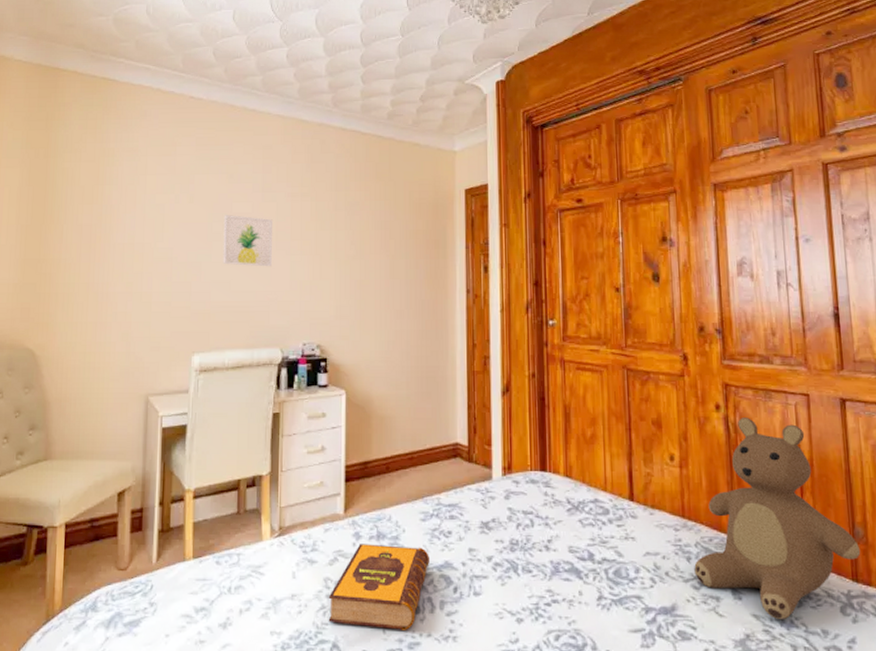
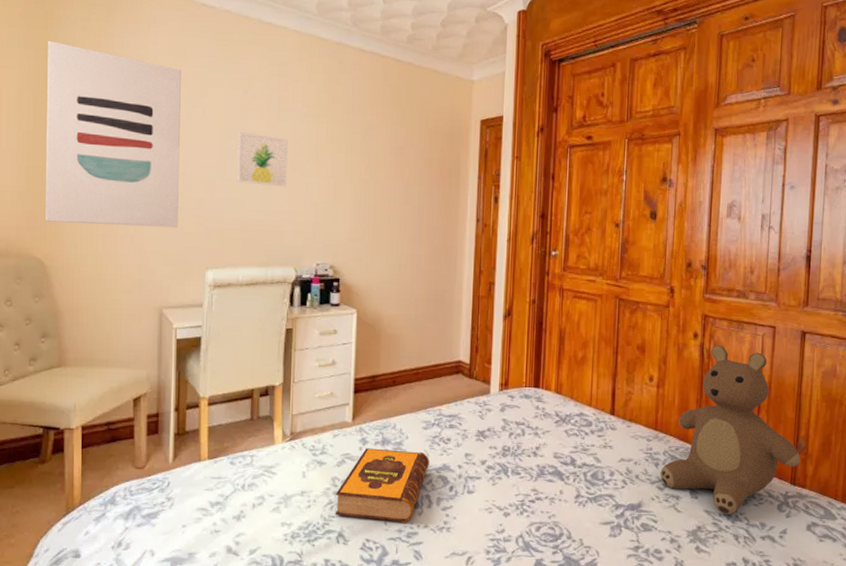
wall art: none [38,139,170,313] -> present [46,40,181,228]

